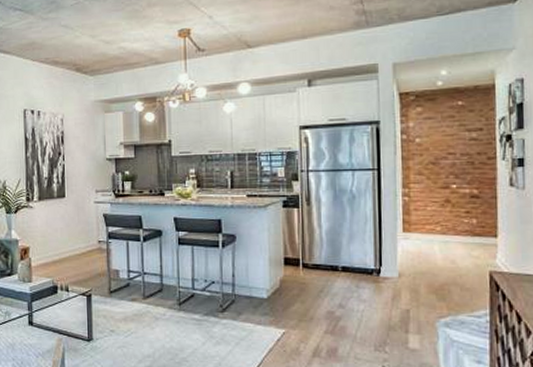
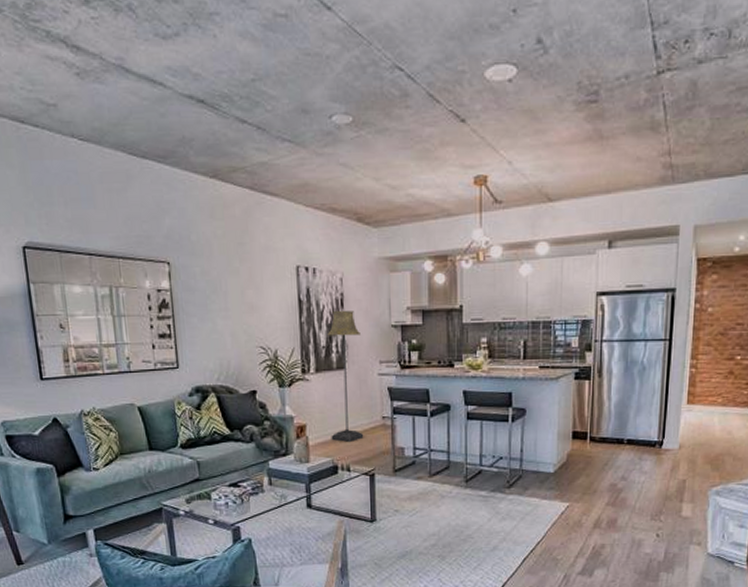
floor lamp: none [50,147,81,264] -> present [328,311,364,442]

